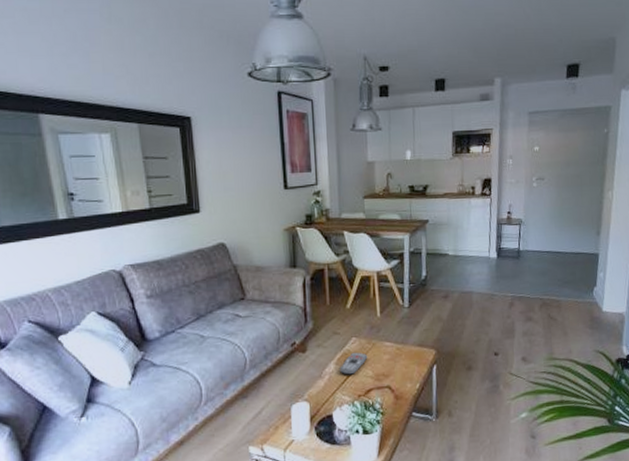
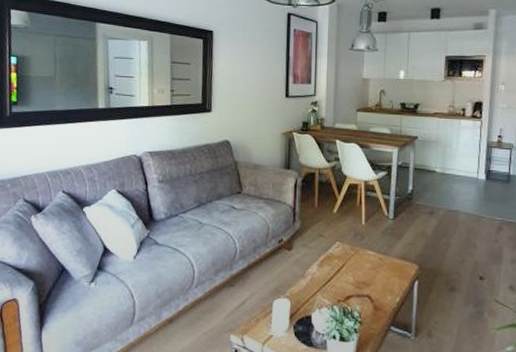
remote control: present [340,352,368,375] -> none [322,256,350,279]

